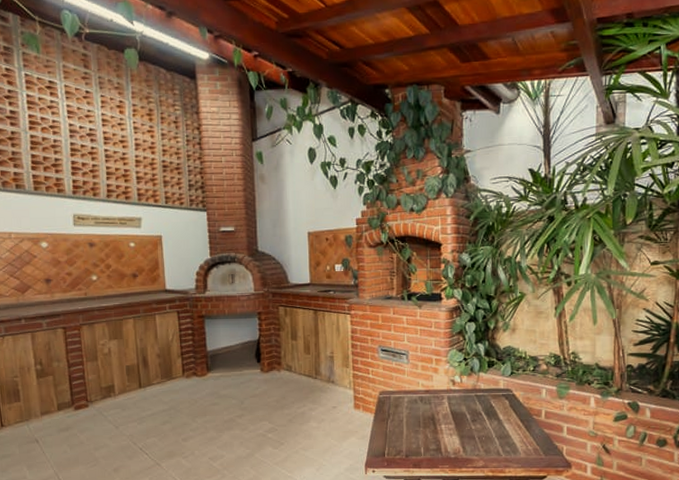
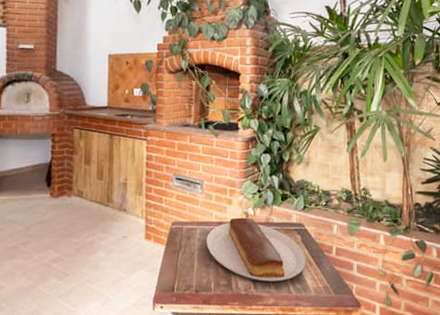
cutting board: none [414,385,515,445] -> present [206,217,306,282]

